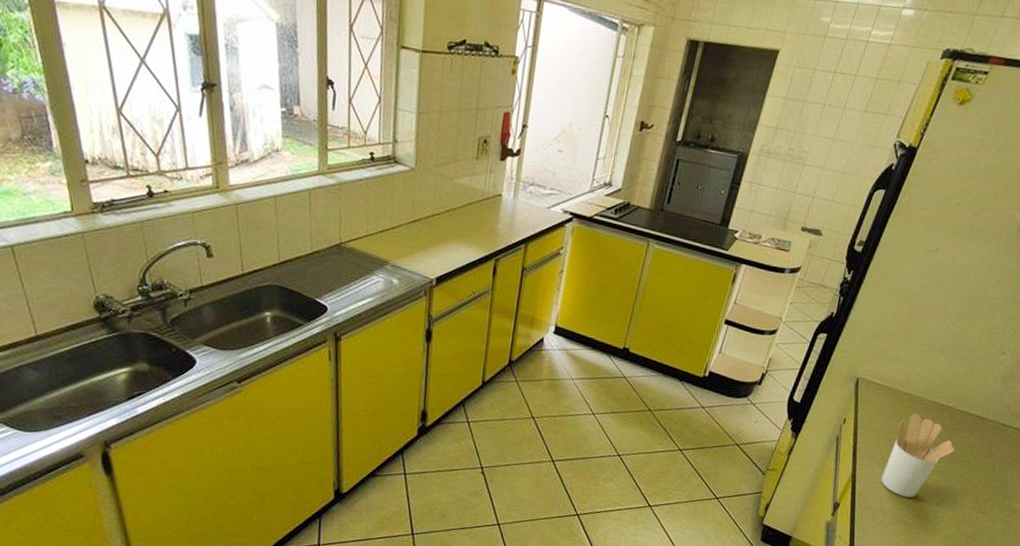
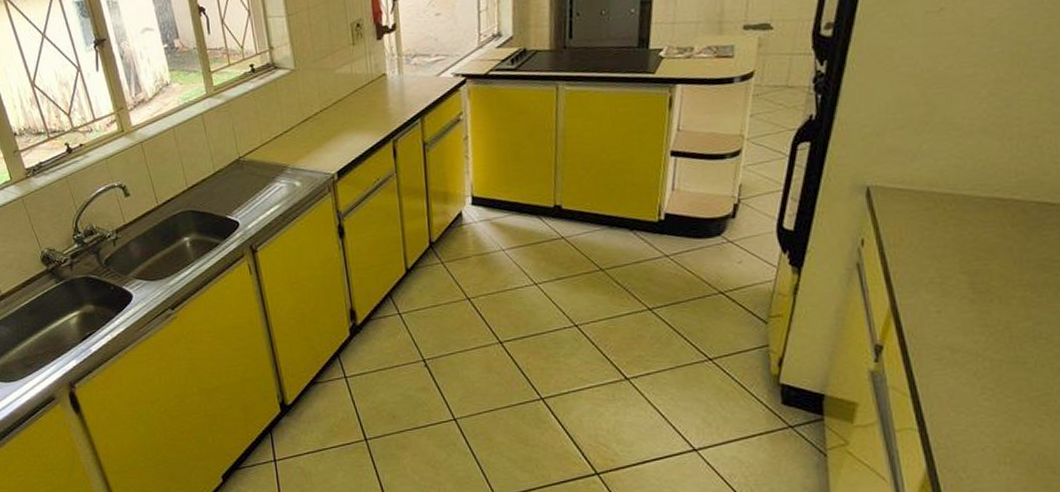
utensil holder: present [880,414,955,497] -> none [935,217,1041,325]

